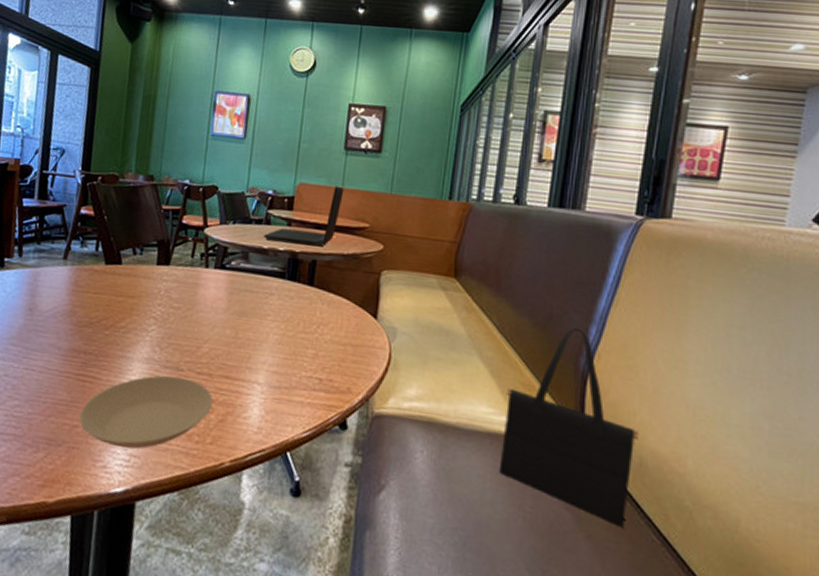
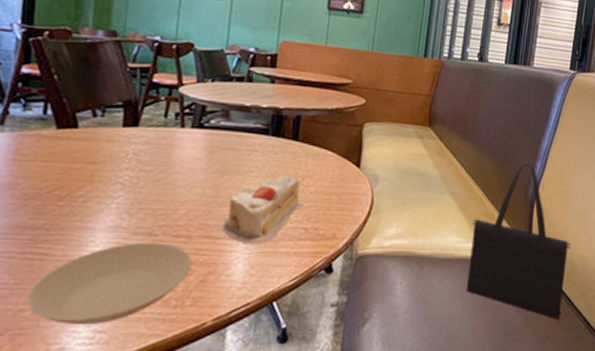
pastry: none [239,322,318,391] -> present [220,176,304,245]
laptop: present [264,186,344,247] -> none [246,44,328,103]

